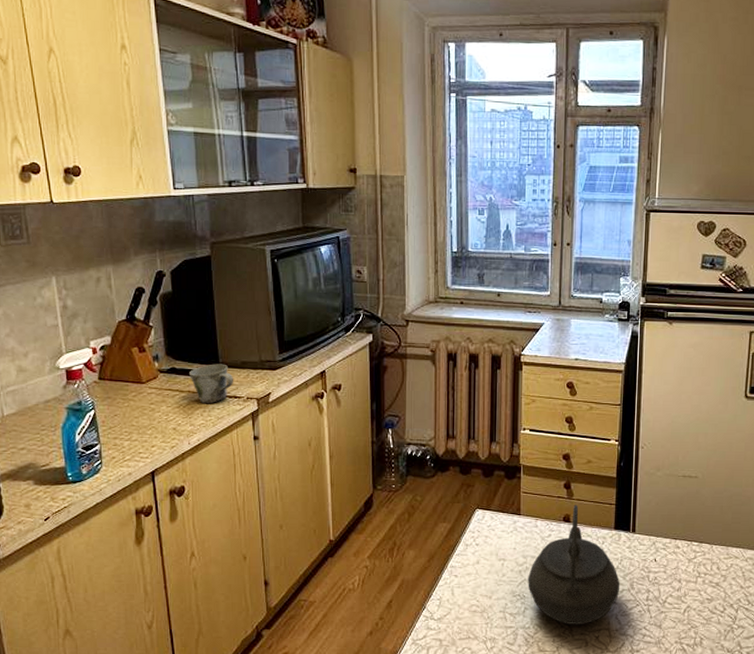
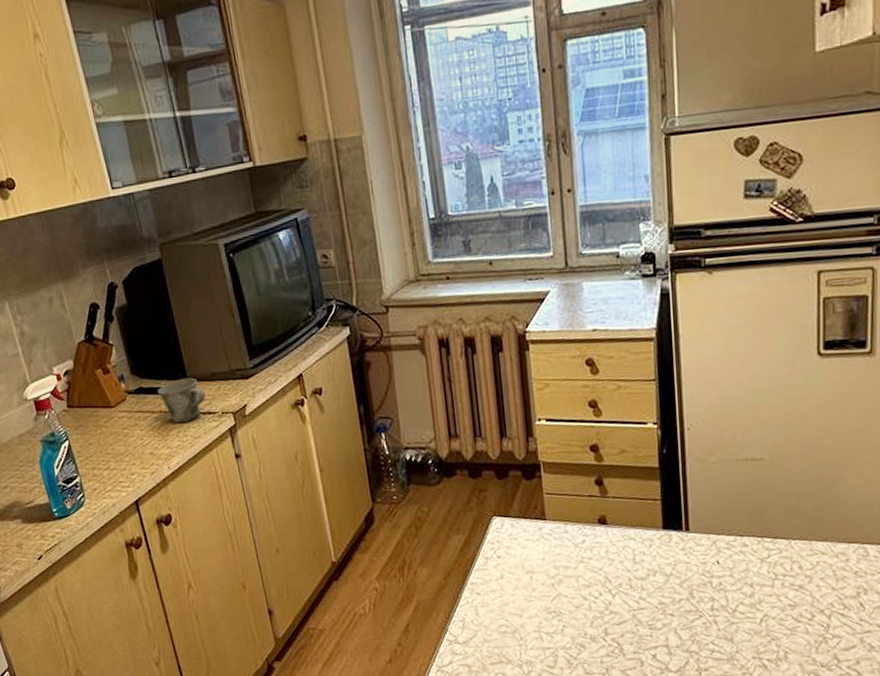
kettle: present [528,504,620,625] -> none [563,503,677,643]

